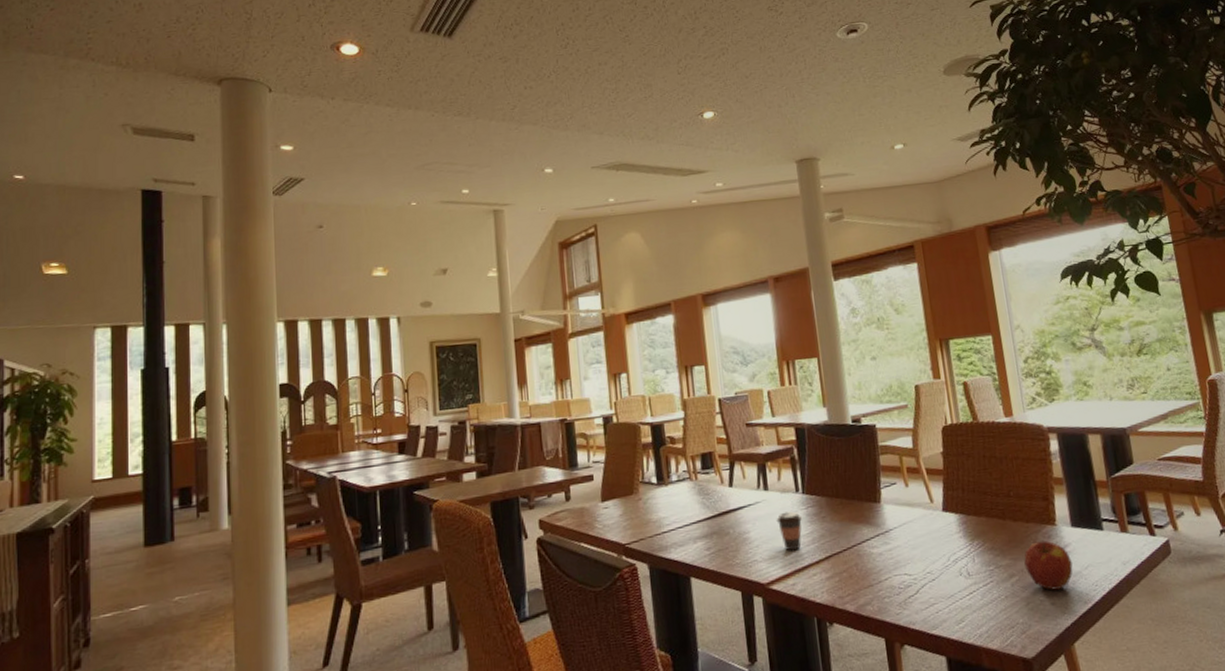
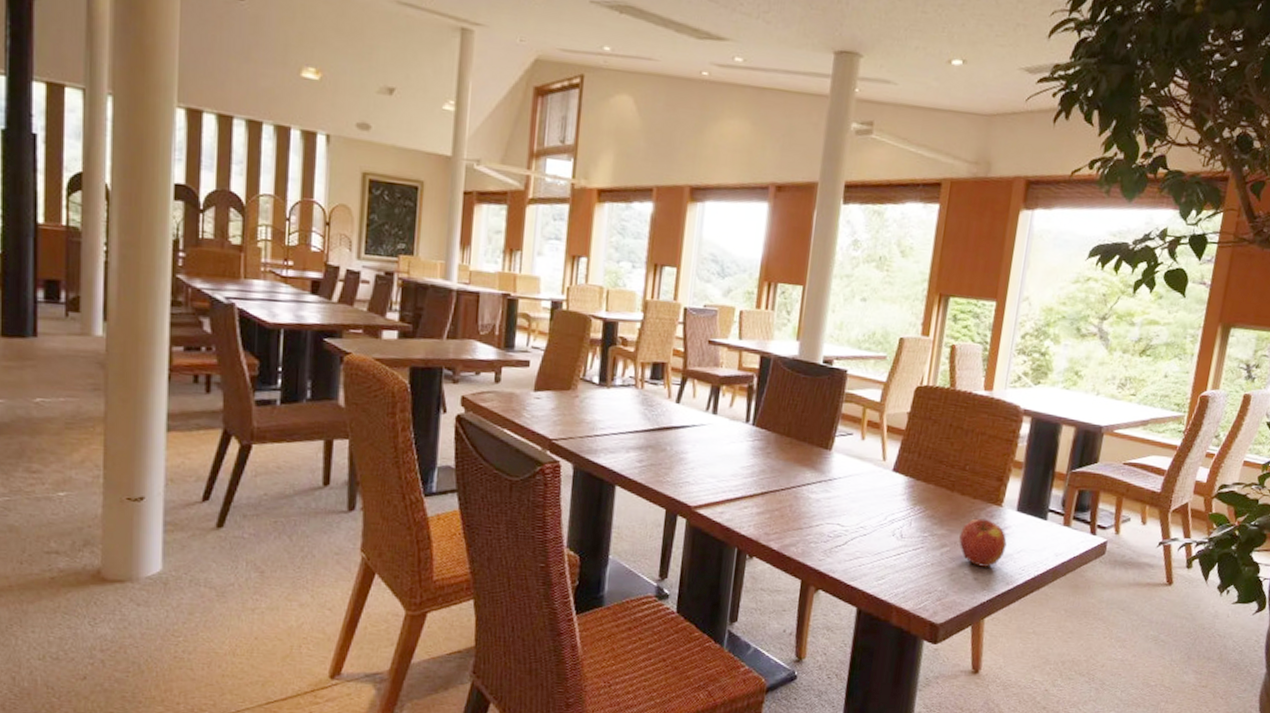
coffee cup: present [776,511,803,551] -> none [718,440,747,481]

